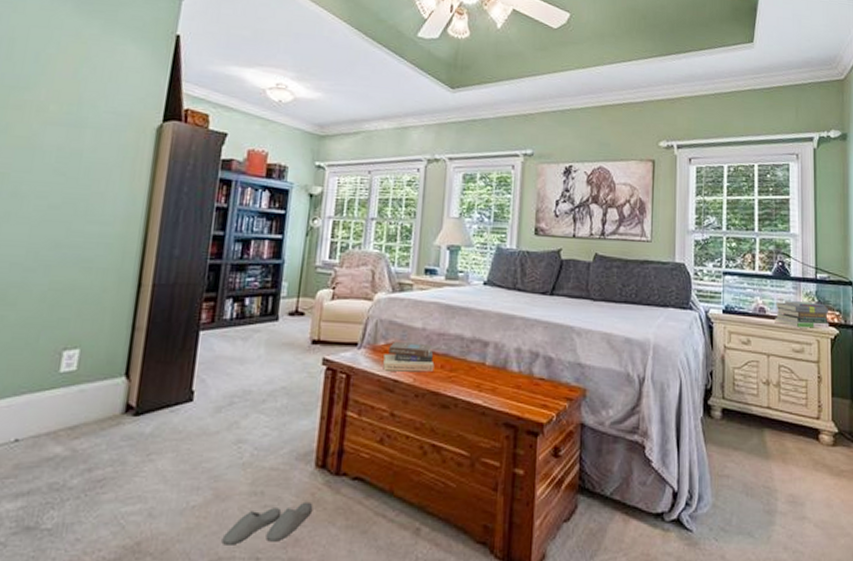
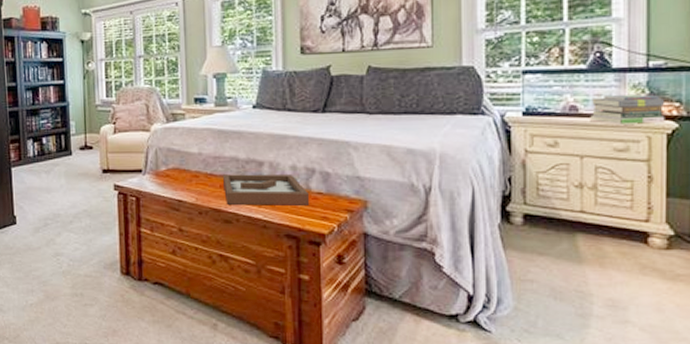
slippers: present [222,501,313,545] -> none [57,301,124,334]
books: present [383,342,435,373] -> none [166,166,214,193]
decorative tray: none [445,353,531,392] -> present [223,174,309,206]

